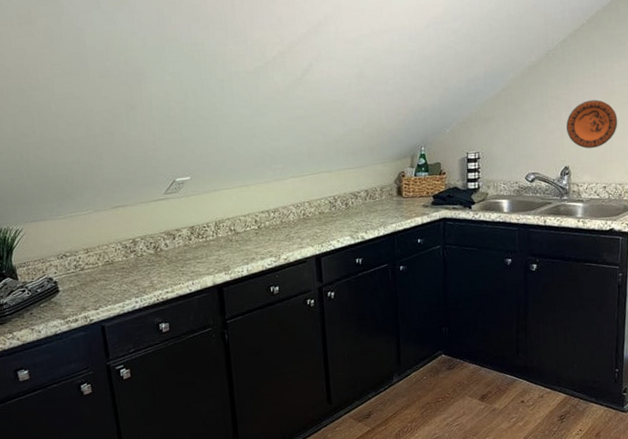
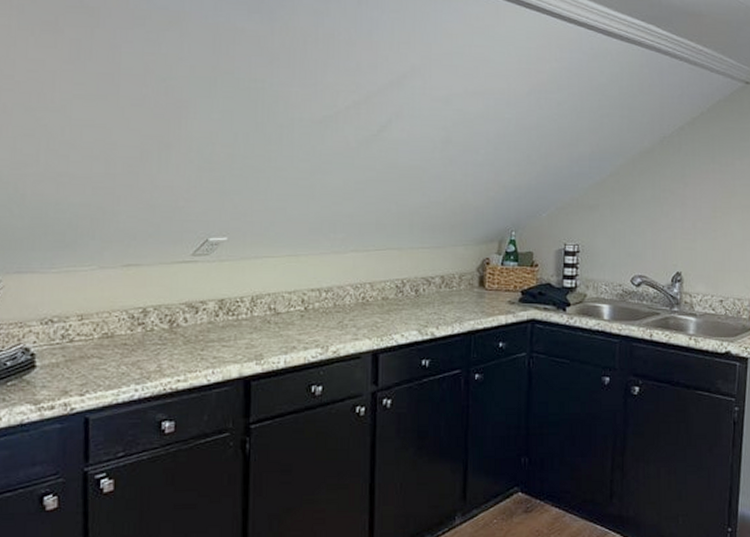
decorative plate: present [566,99,618,148] -> none [680,198,738,253]

